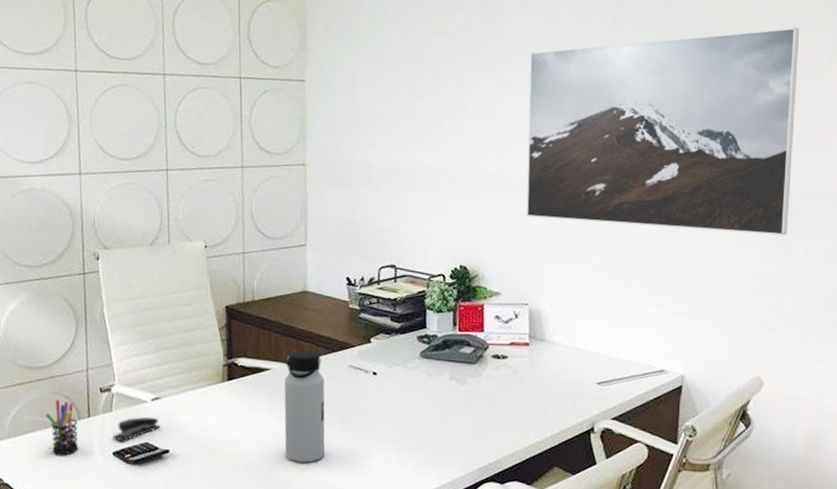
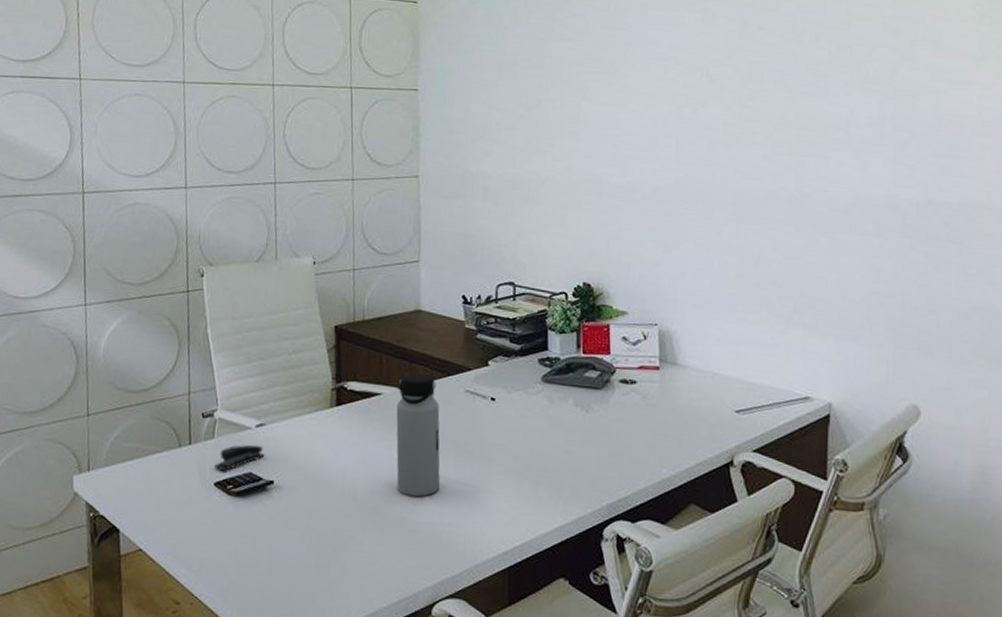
pen holder: present [45,399,79,456] -> none [145,425,179,486]
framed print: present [526,27,799,236] -> none [653,28,942,251]

